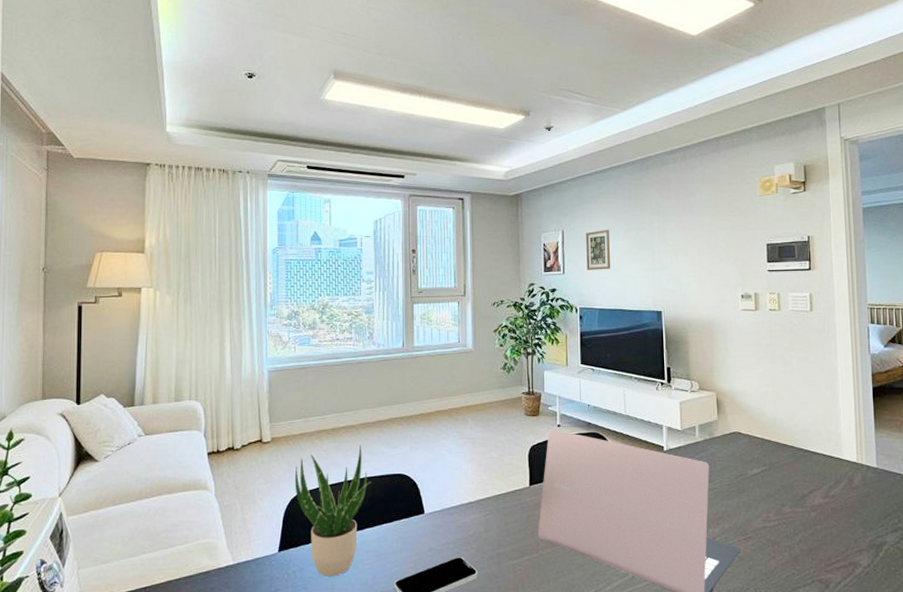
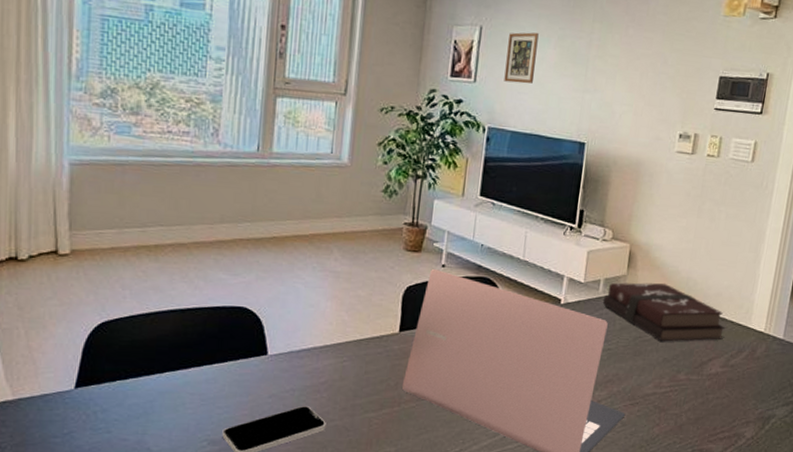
potted plant: present [294,444,371,576] -> none [100,267,203,420]
hardback book: none [700,424,820,478] -> present [602,282,726,342]

